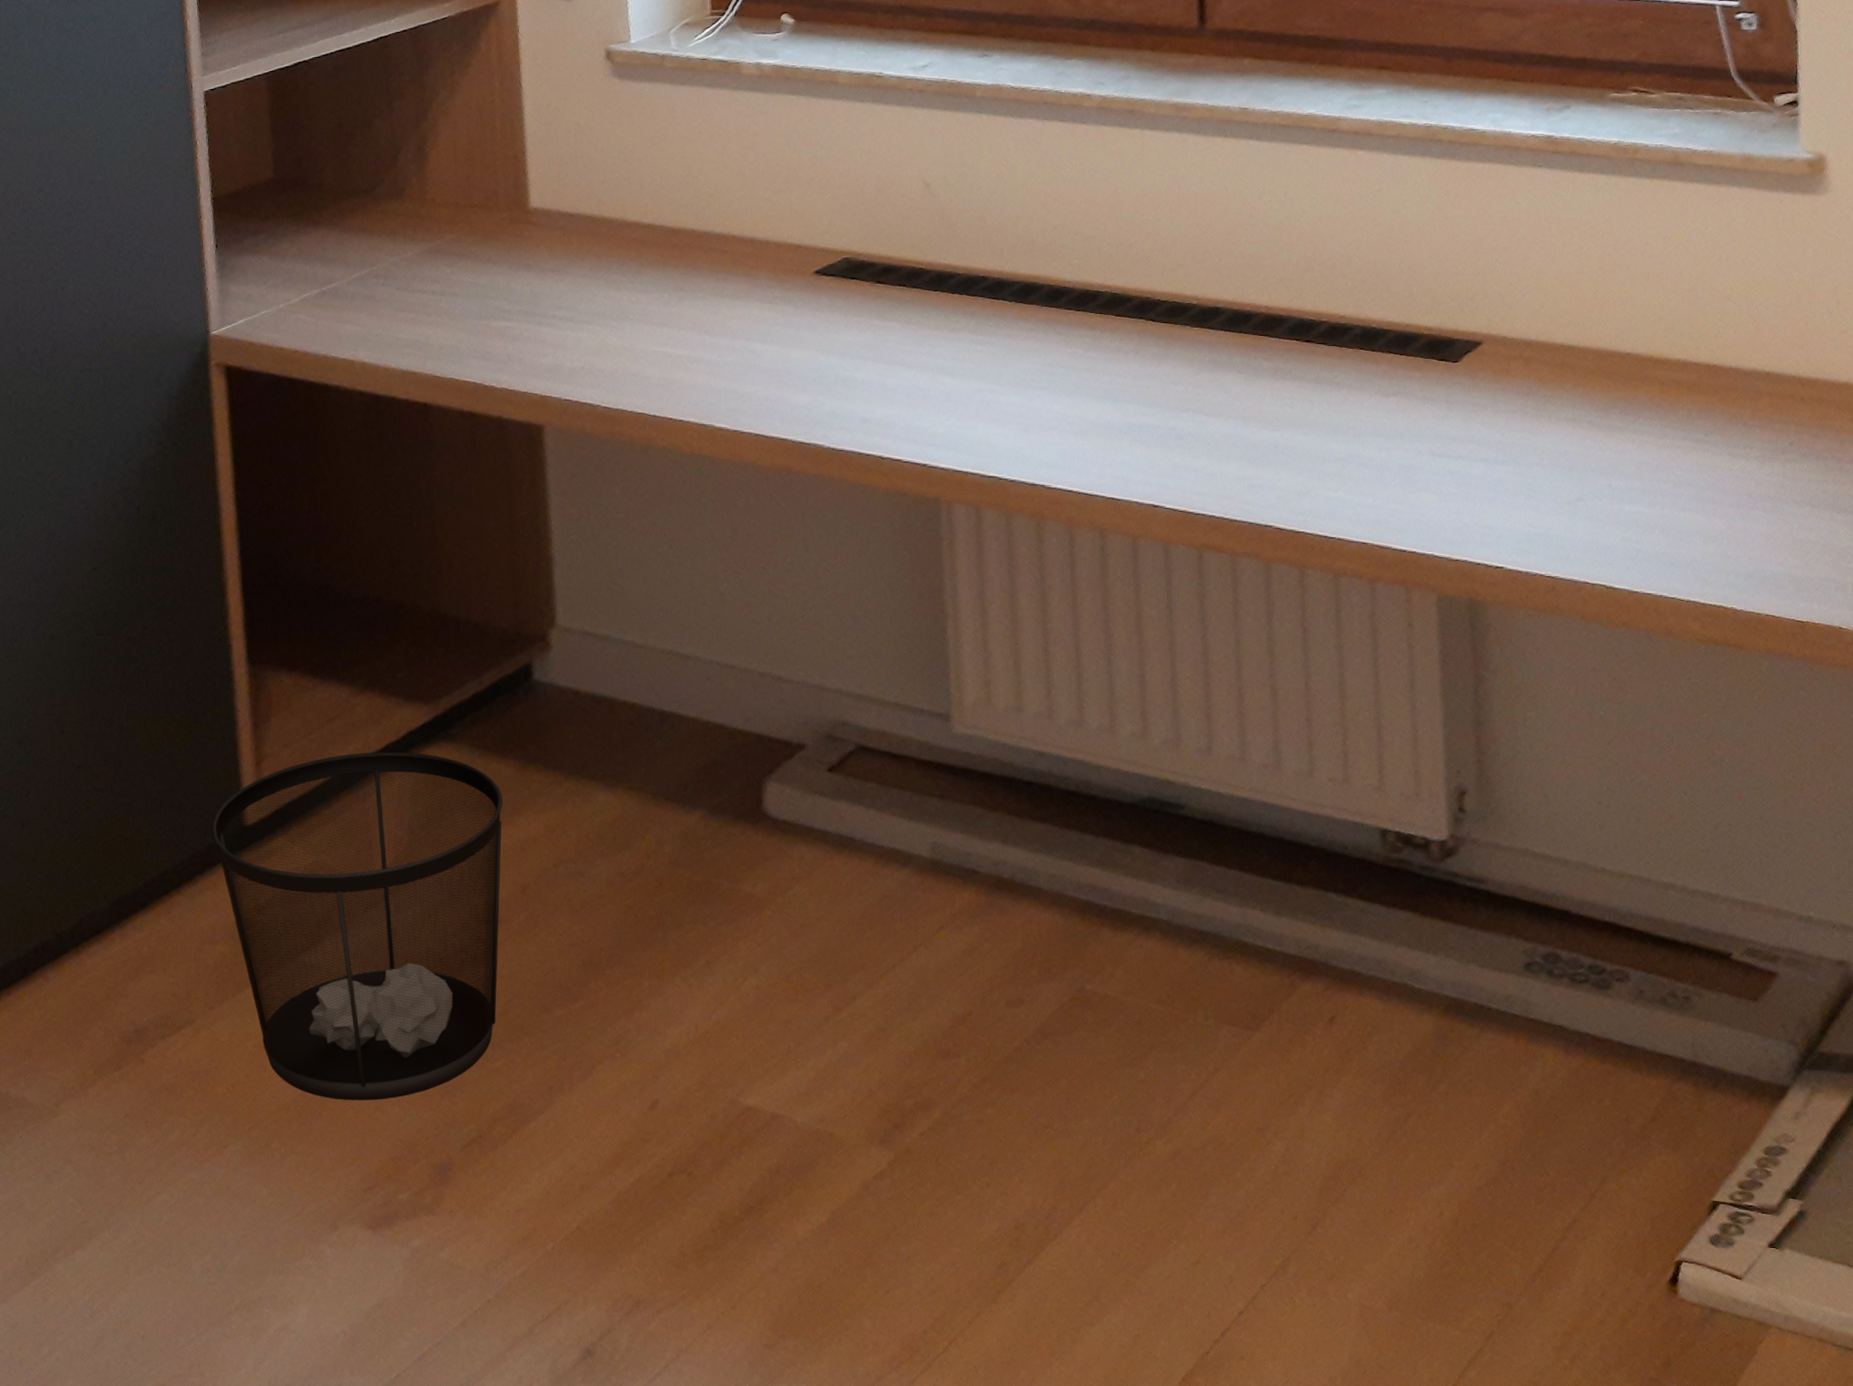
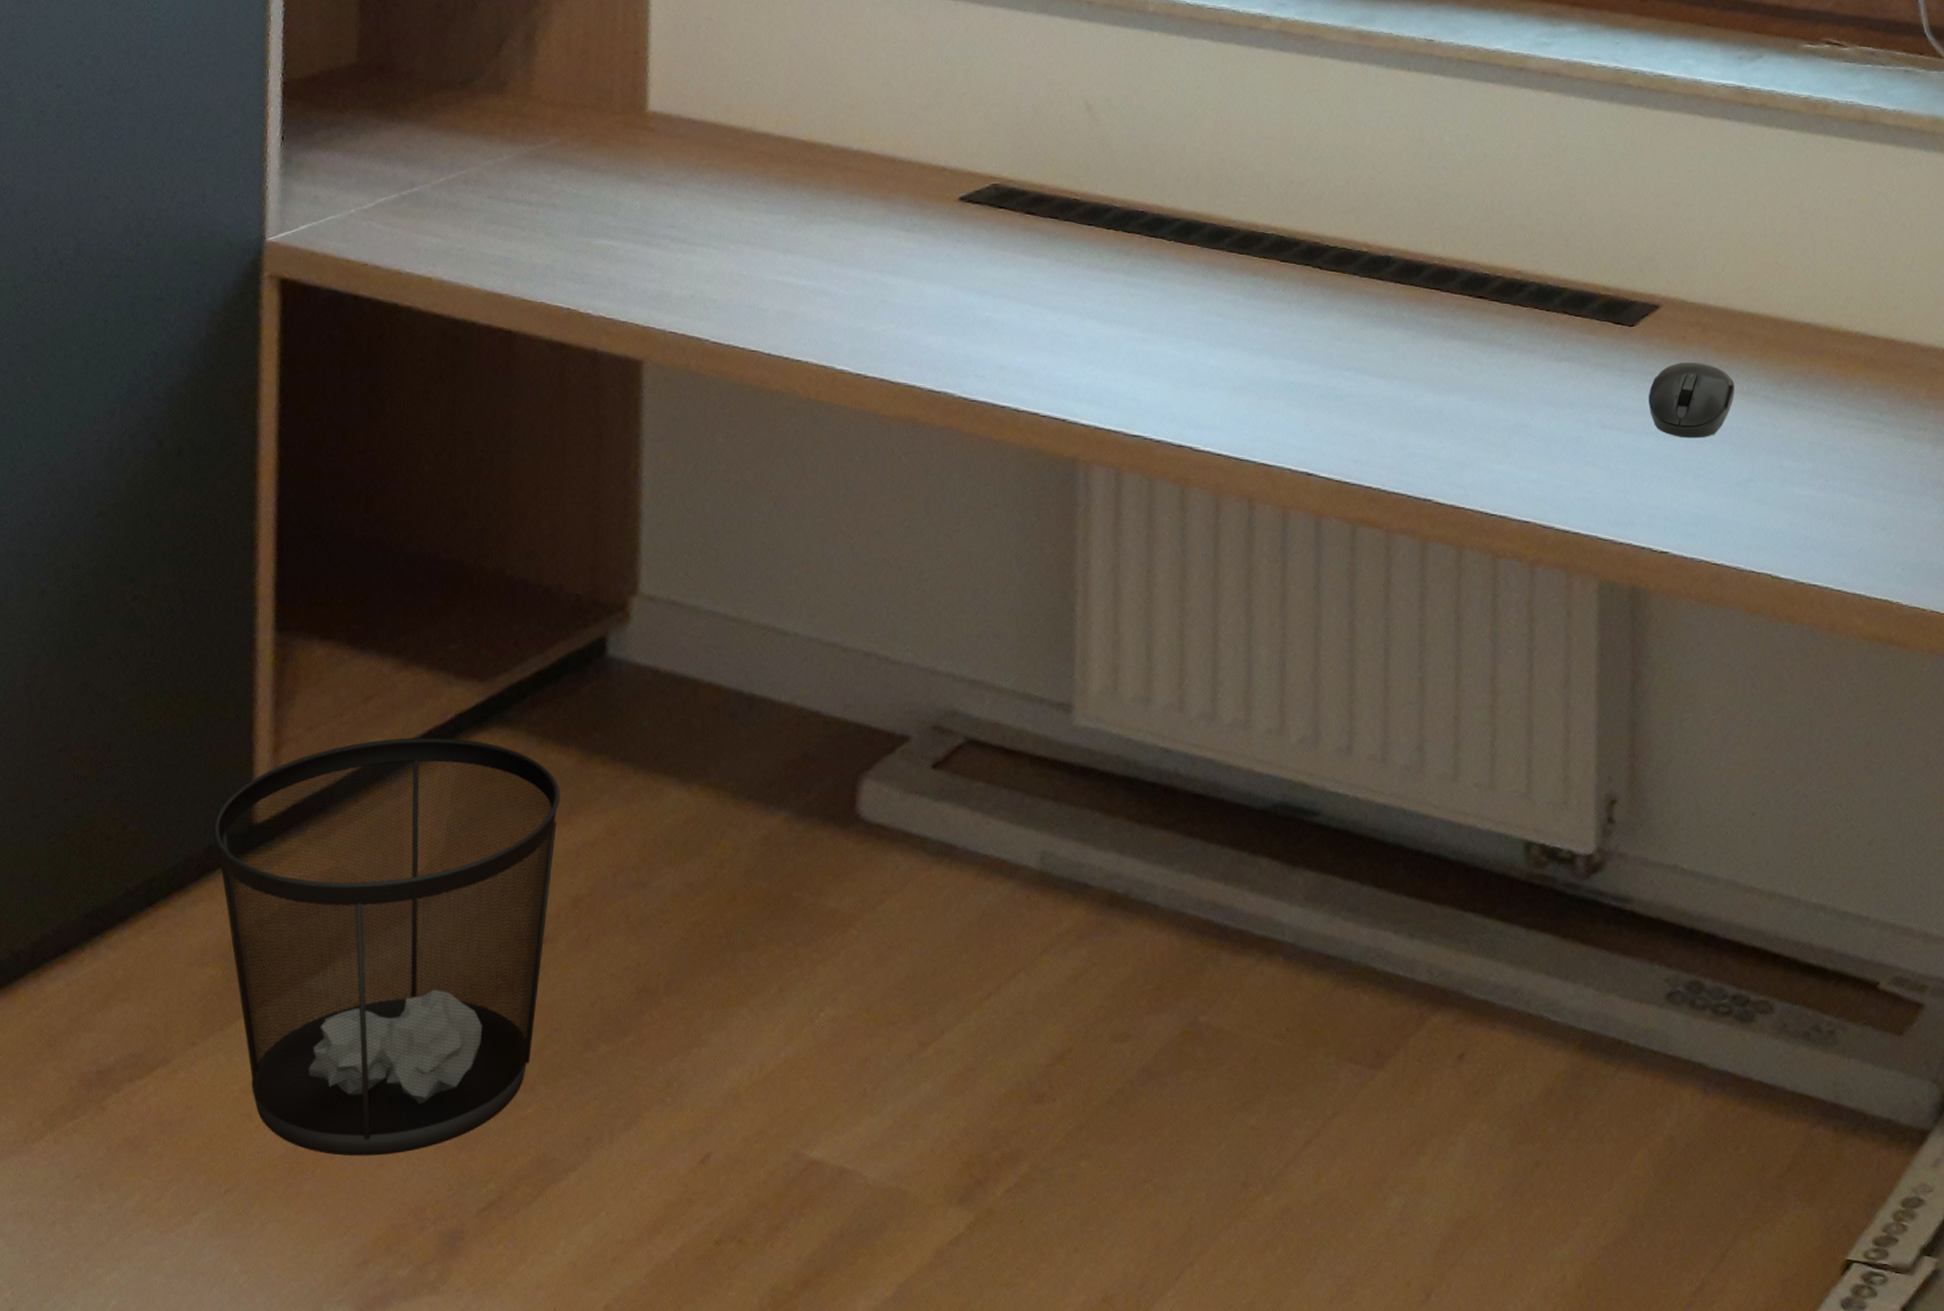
computer mouse: none [1476,392,1560,463] -> present [1649,361,1735,439]

